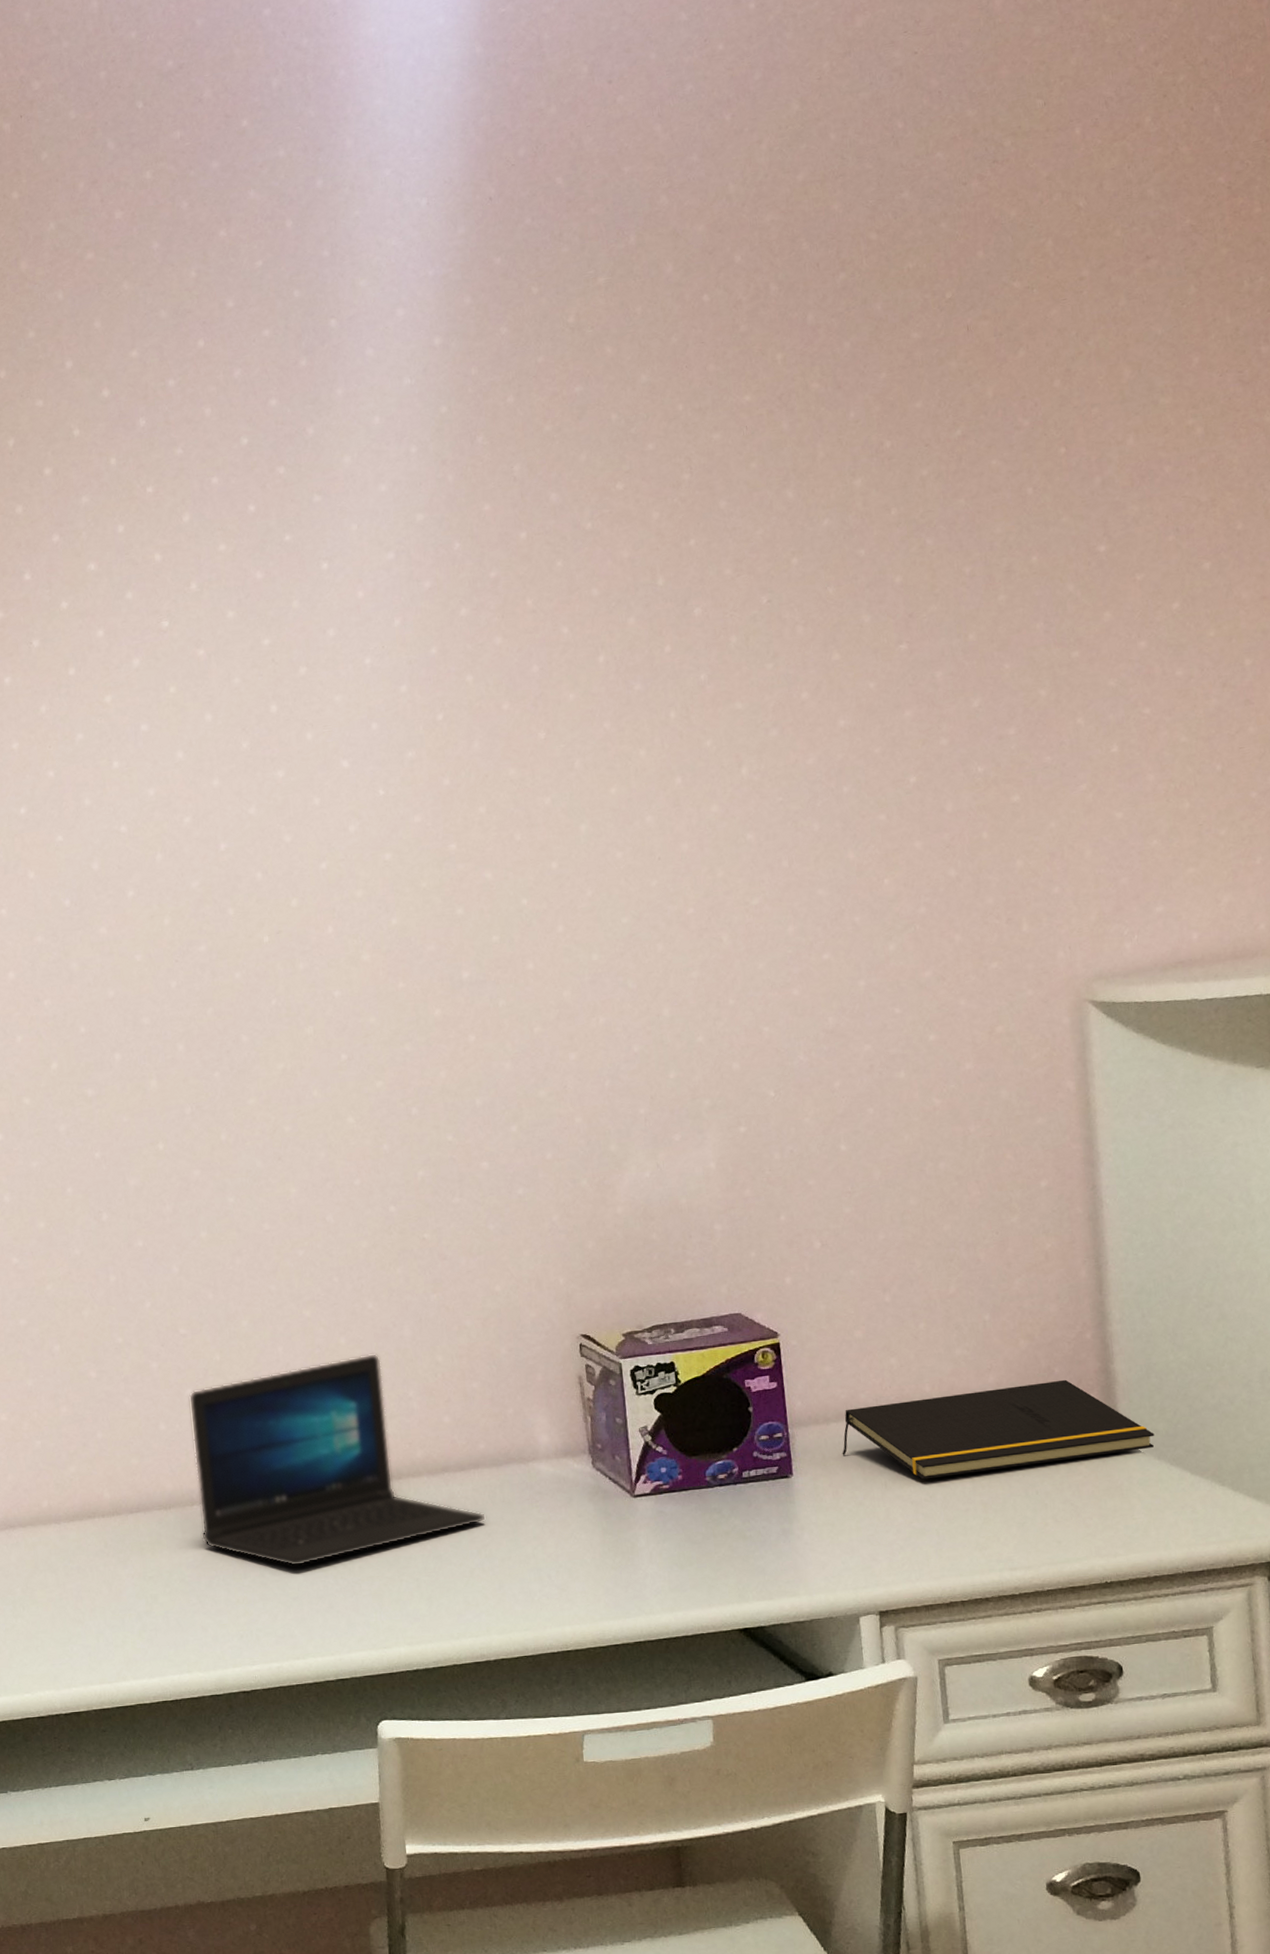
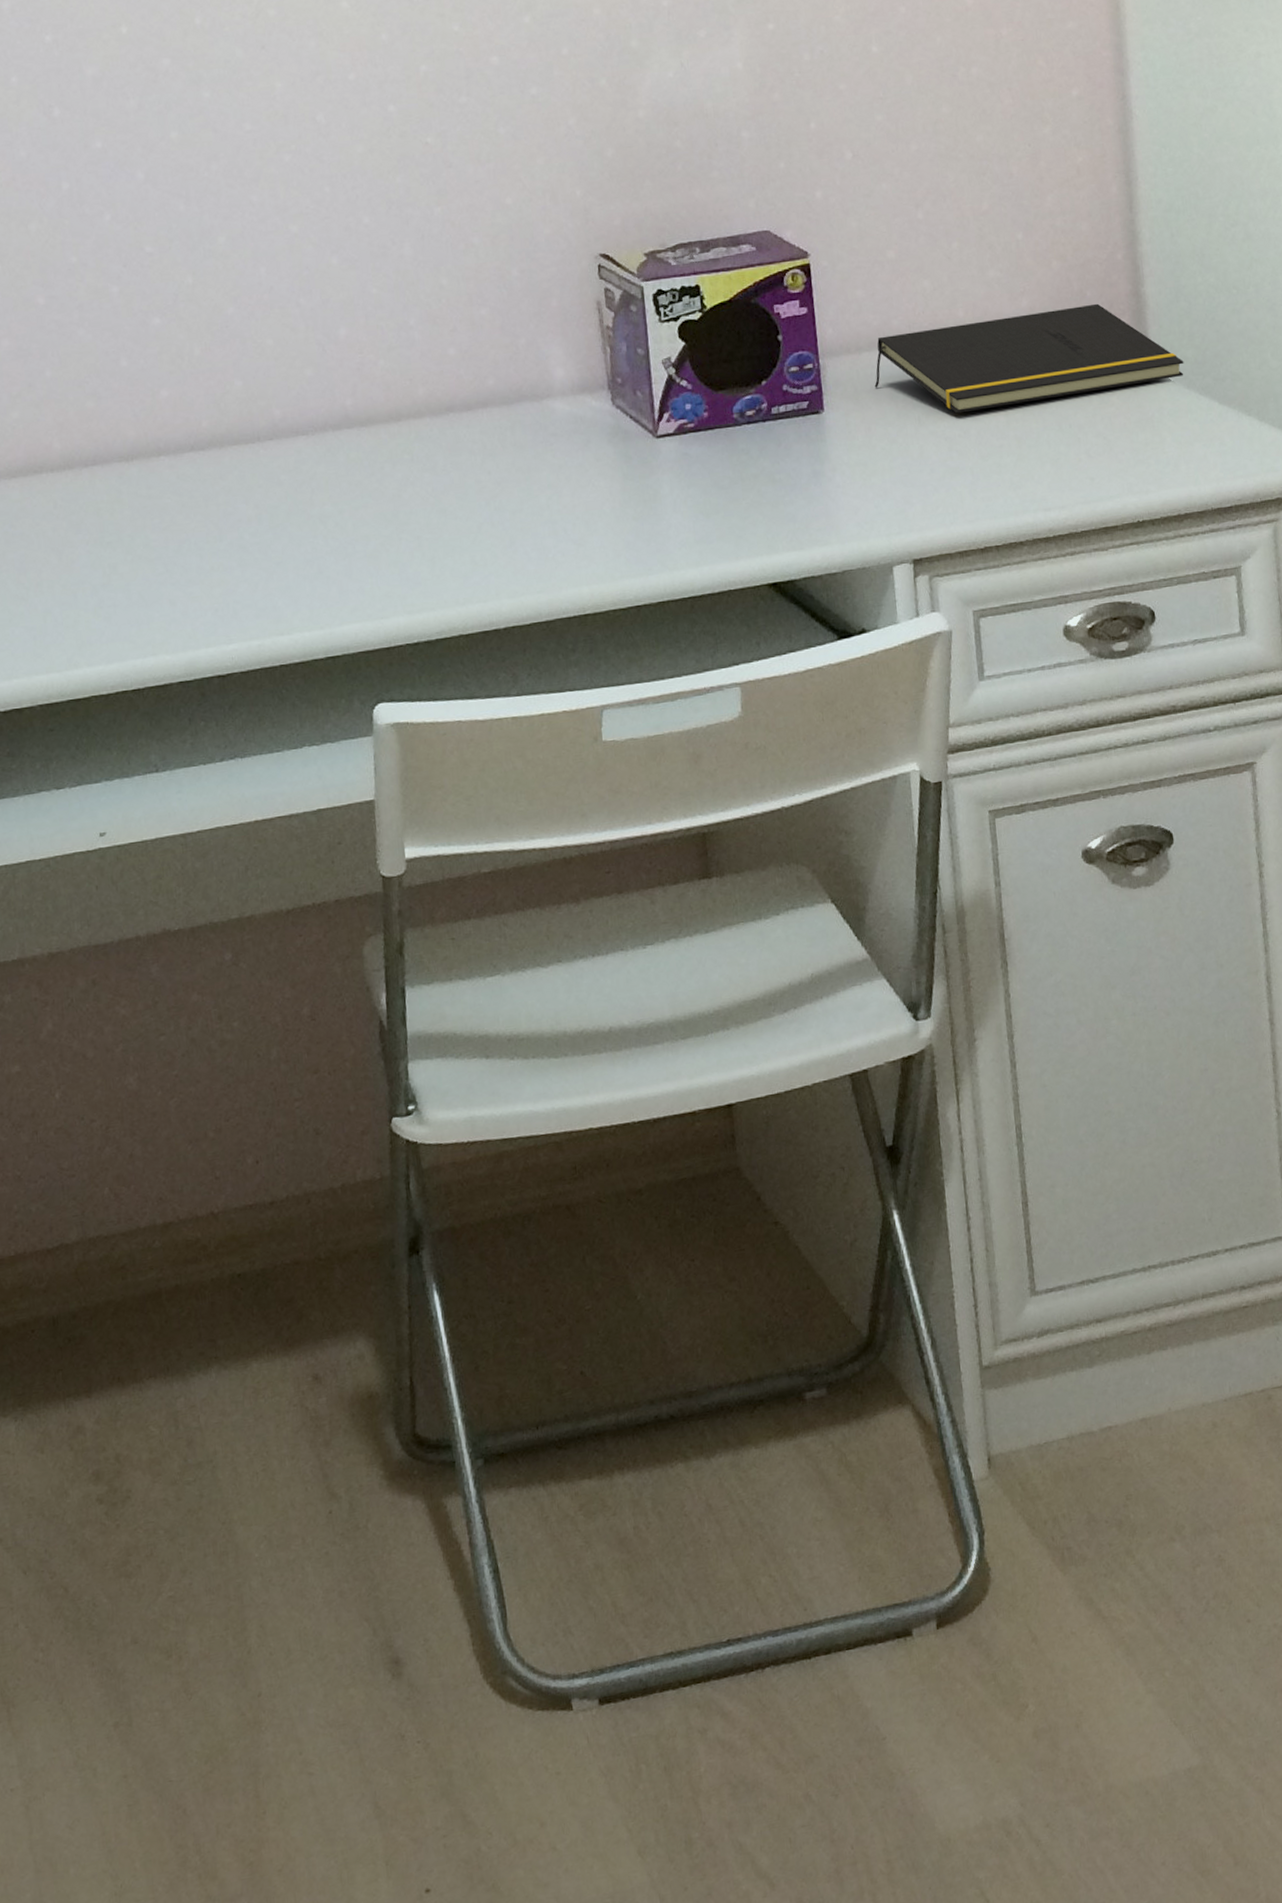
laptop: present [188,1354,485,1567] -> none [155,276,494,526]

